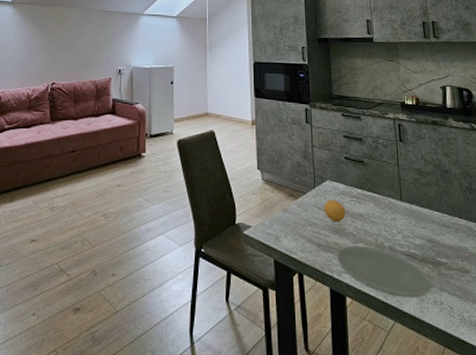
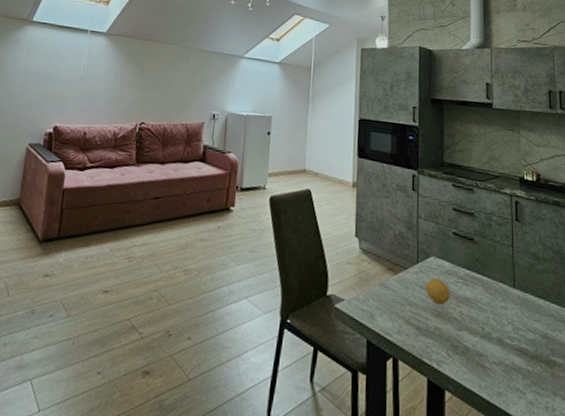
plate: present [337,246,432,298] -> none [438,332,544,401]

